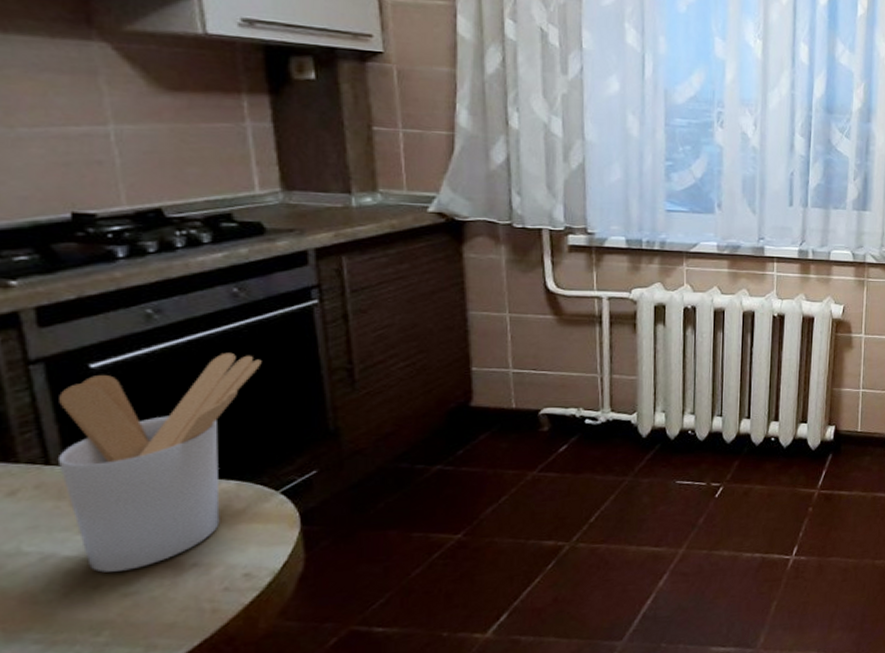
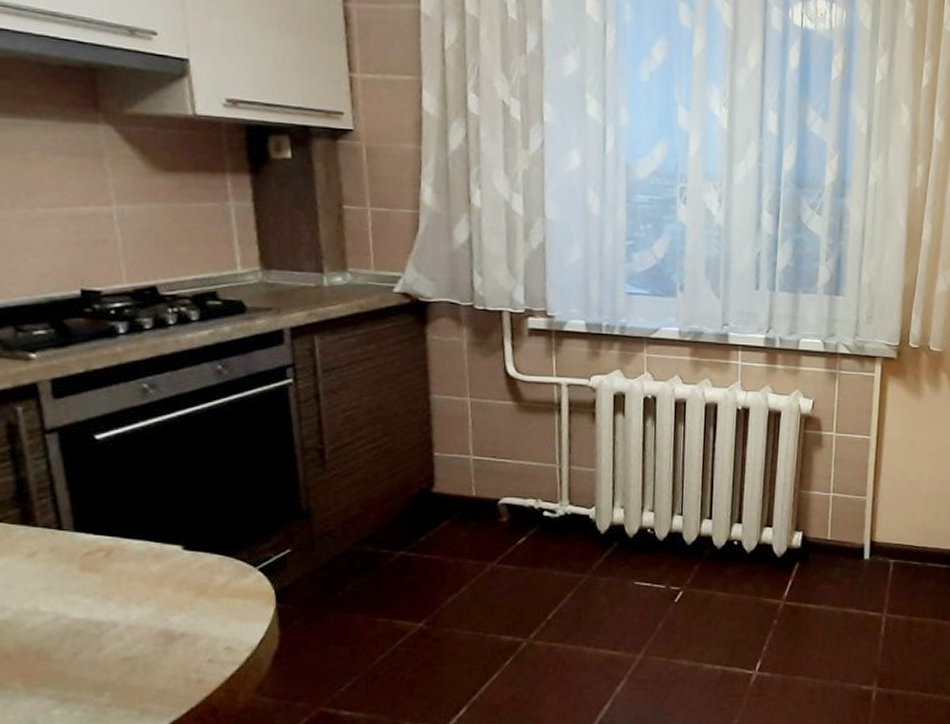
utensil holder: present [57,352,262,573] -> none [68,428,242,636]

